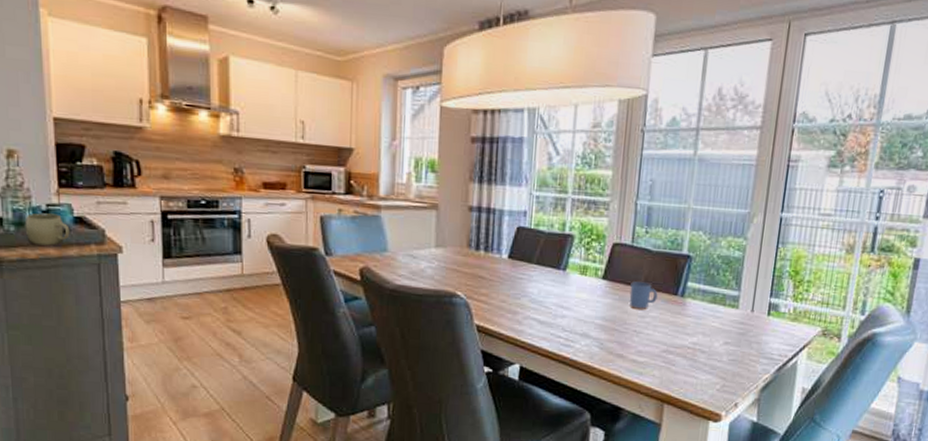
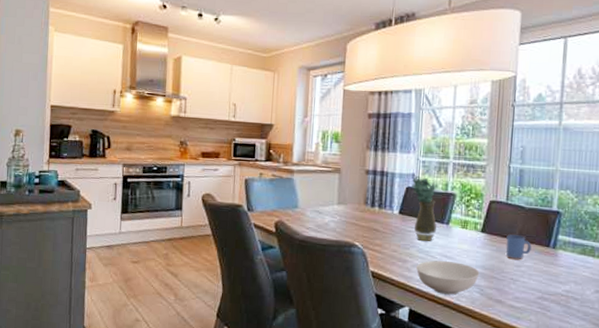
mug: present [25,213,70,247] -> none [22,177,54,204]
vase: none [523,211,552,290] -> present [412,174,436,241]
bowl: none [527,311,600,350] -> present [415,260,480,295]

